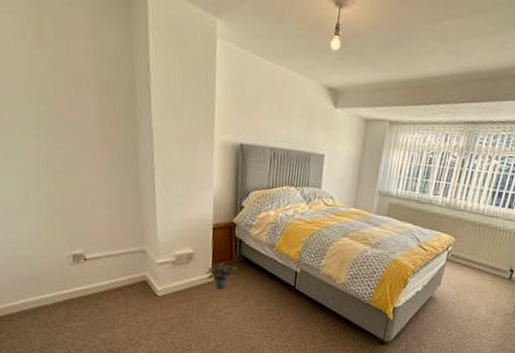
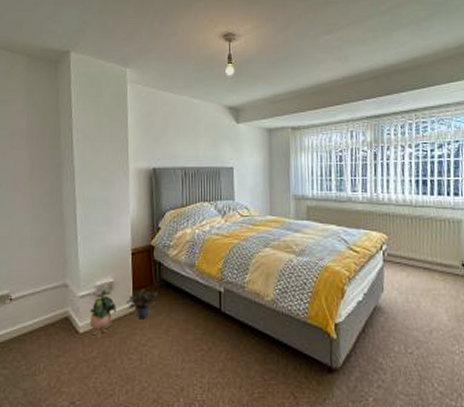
potted plant: none [168,259,195,302] -> present [89,290,117,339]

